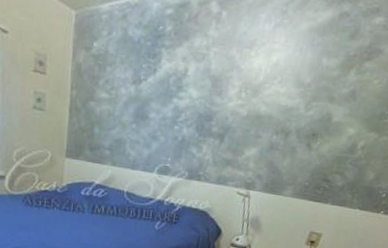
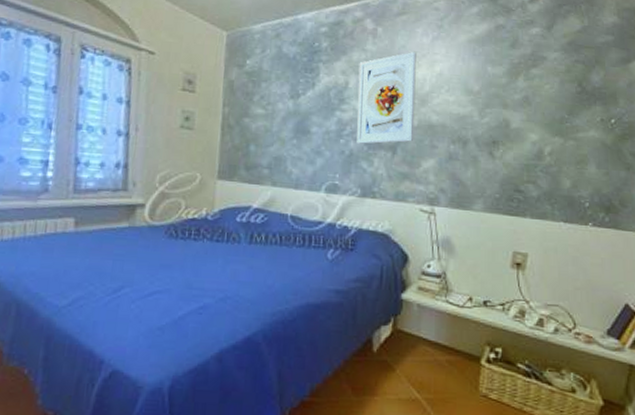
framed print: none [189,39,257,132] -> present [357,52,416,144]

